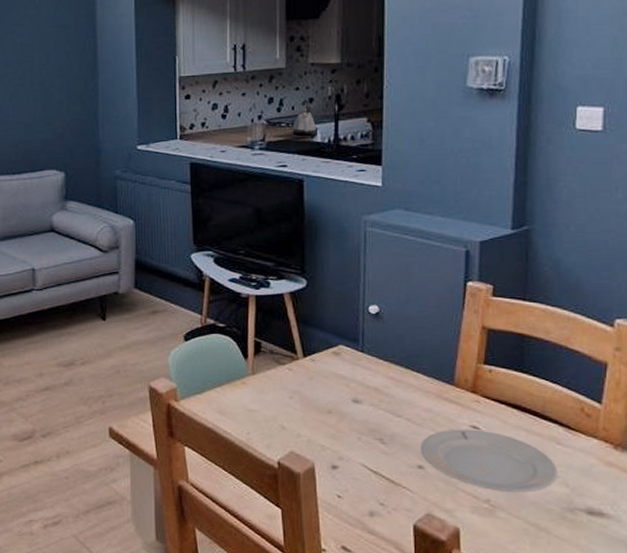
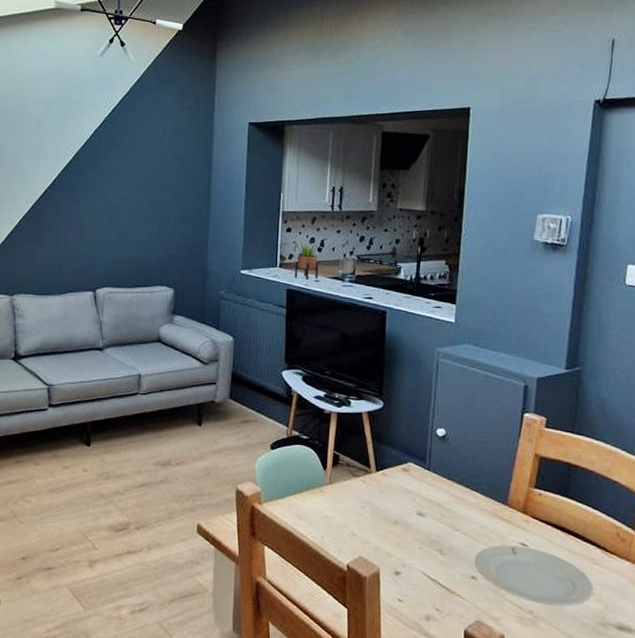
potted plant: none [197,108,224,151] -> present [294,241,319,280]
kettle: present [292,99,316,137] -> none [379,240,400,274]

